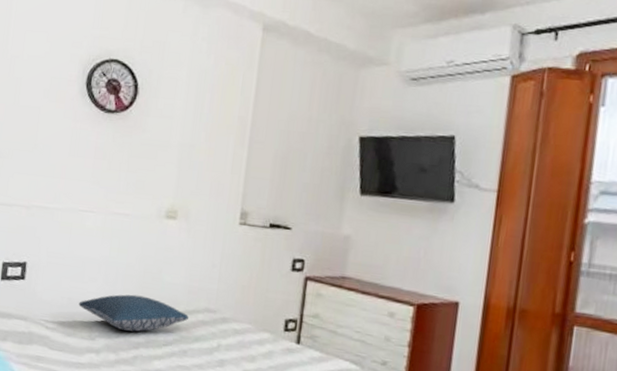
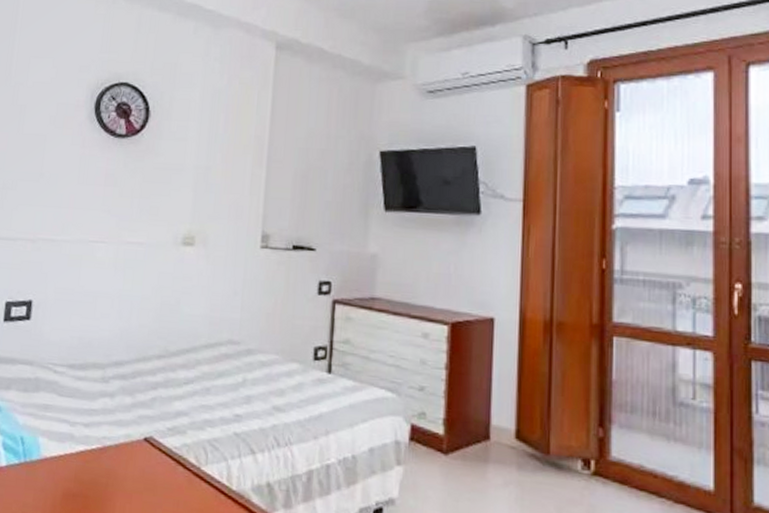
pillow: present [79,294,189,332] -> none [90,329,212,371]

